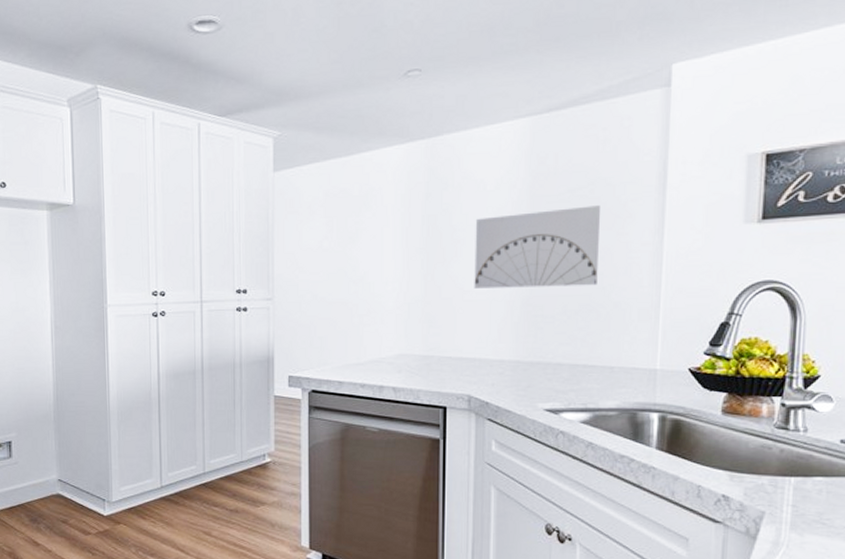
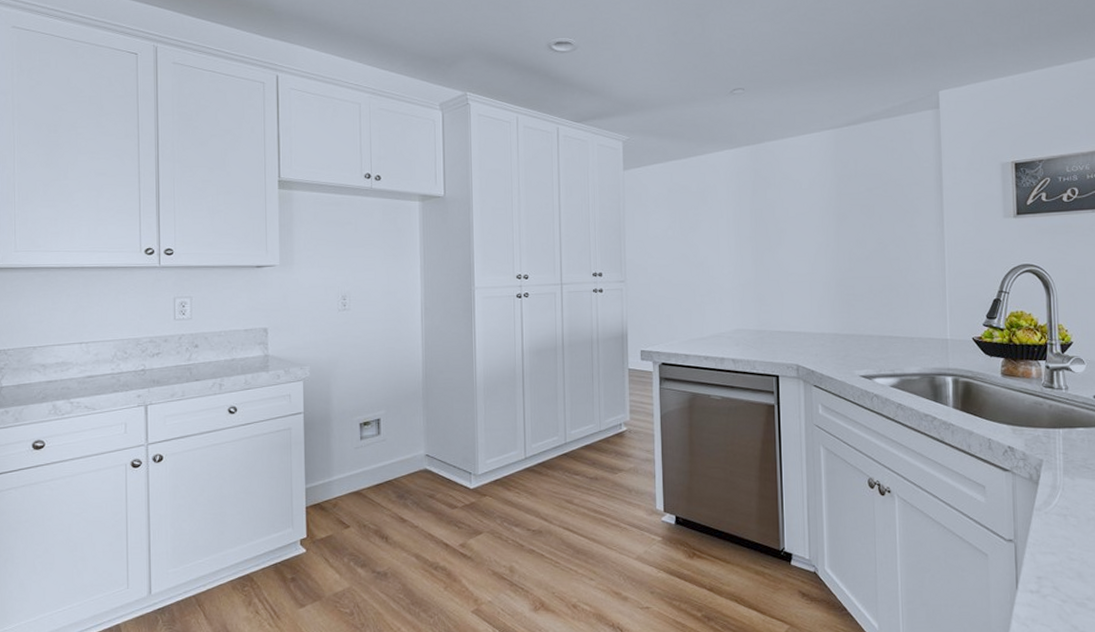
wall art: present [474,205,600,289] -> none [794,202,895,272]

